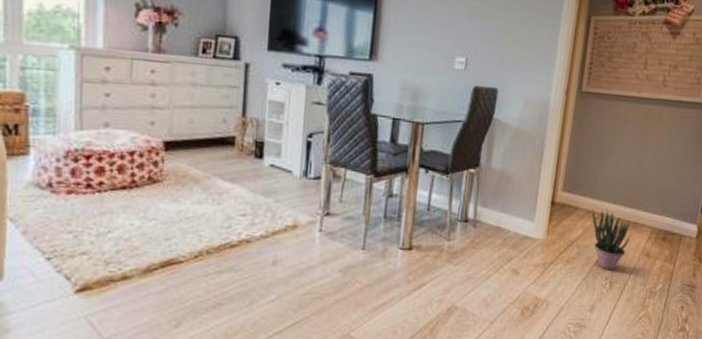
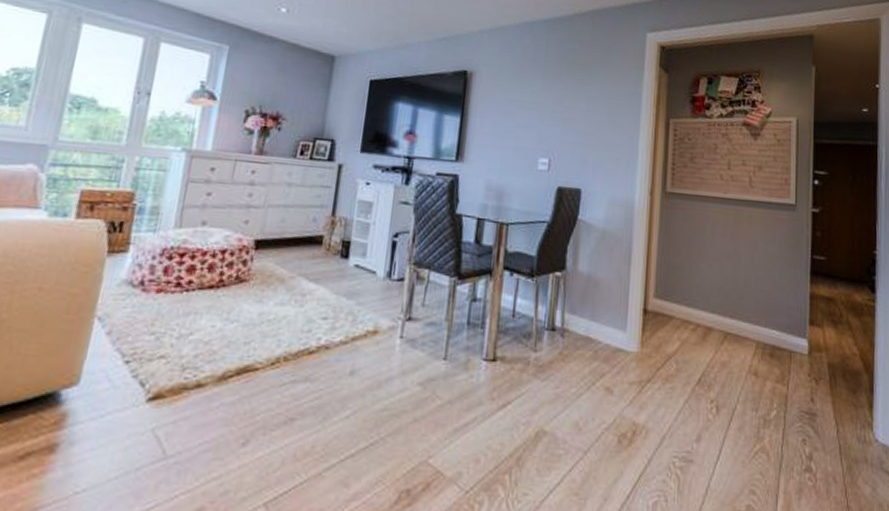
potted plant: present [591,209,631,271] -> none [688,318,734,392]

